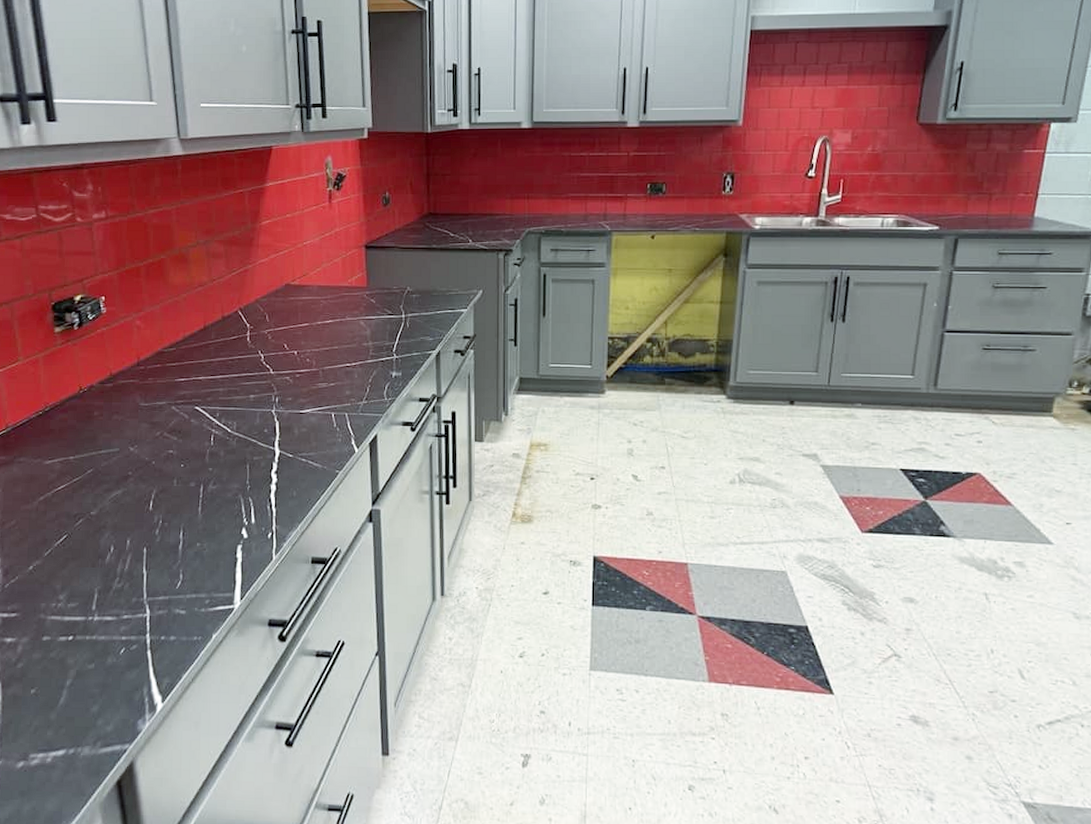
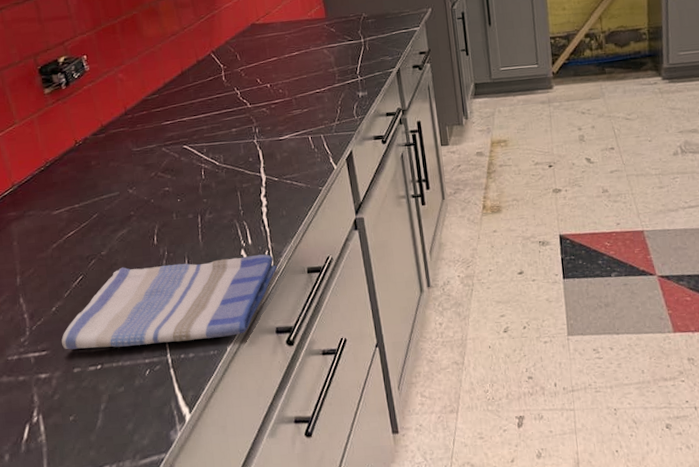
dish towel: none [34,531,280,623] -> present [61,254,278,350]

